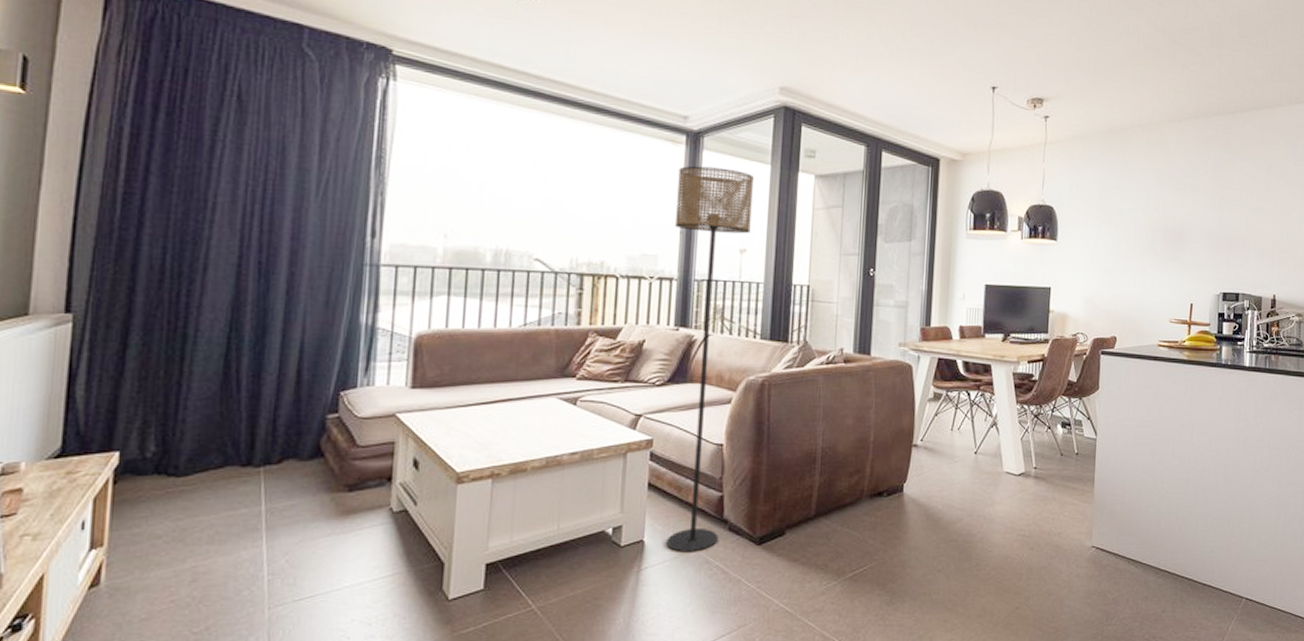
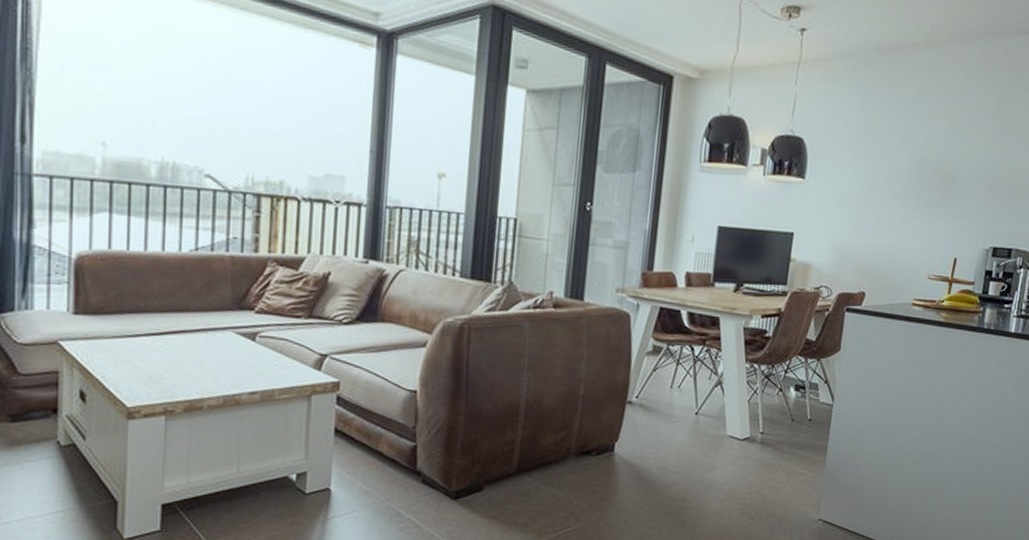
floor lamp: present [667,165,754,552] -> none [355,72,455,504]

